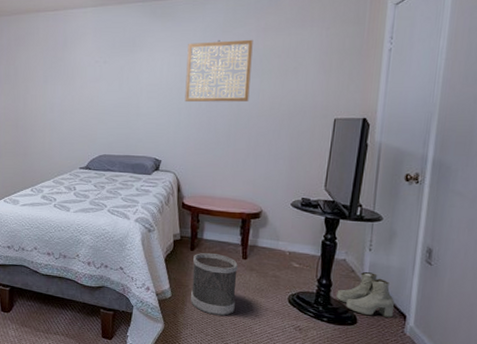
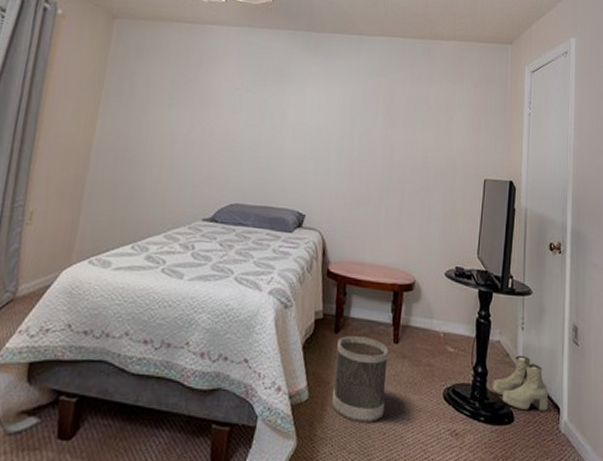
wall art: present [184,39,253,102] -> none [335,82,407,153]

